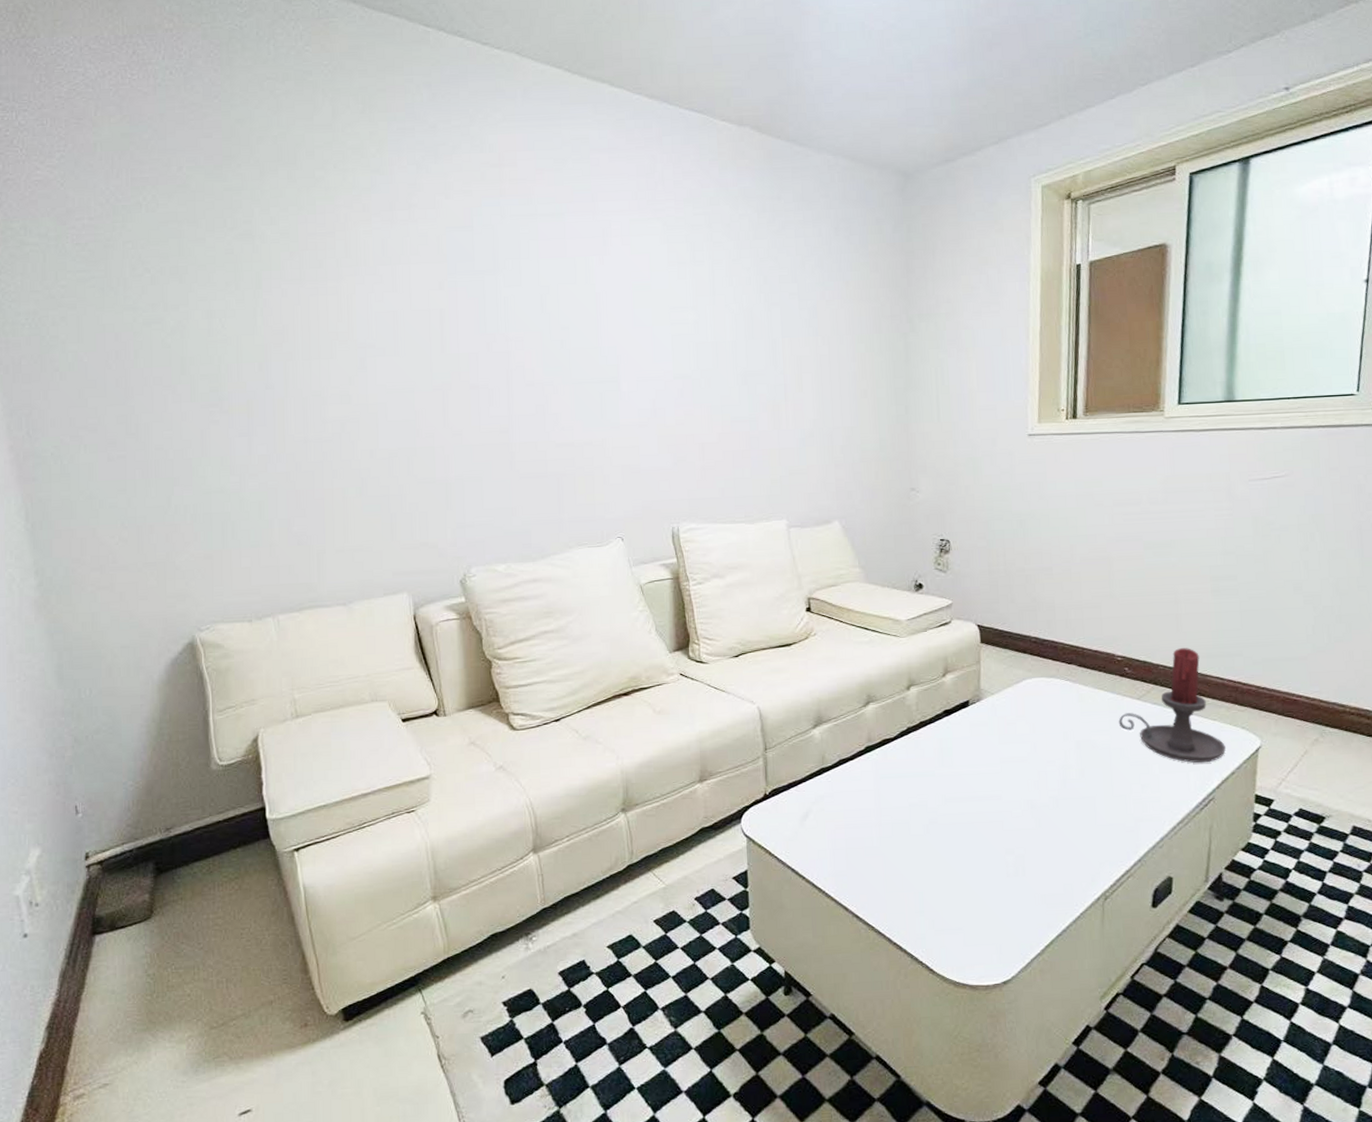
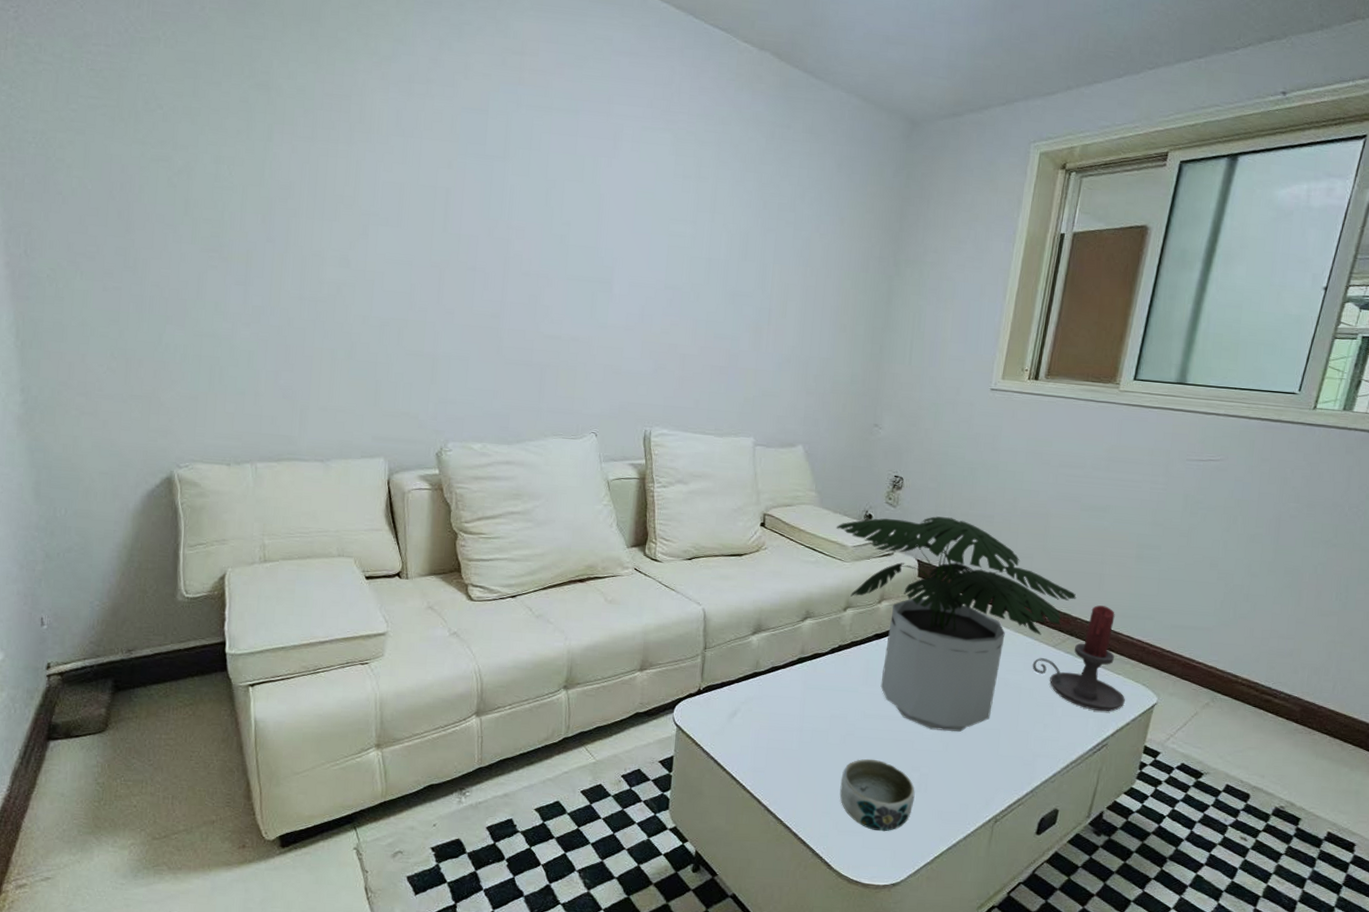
potted plant: none [886,575,1155,807] -> present [836,516,1076,732]
bowl: none [930,846,1013,925] -> present [839,758,915,832]

